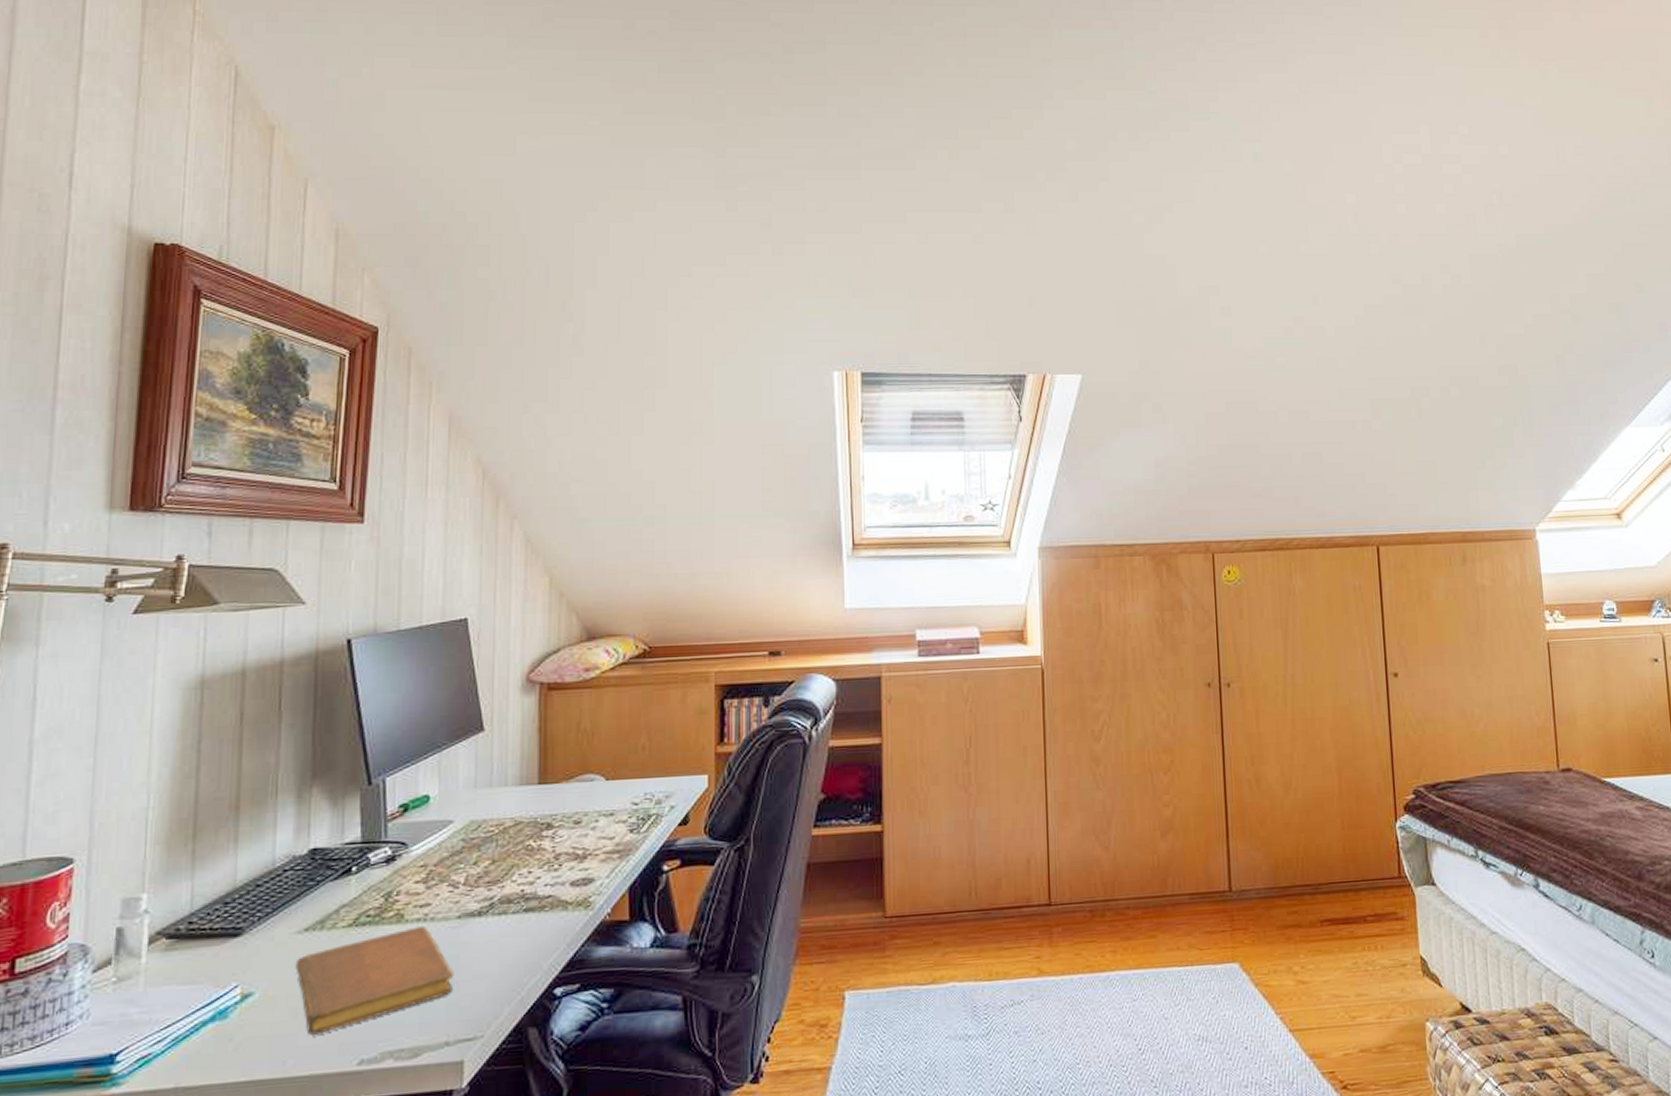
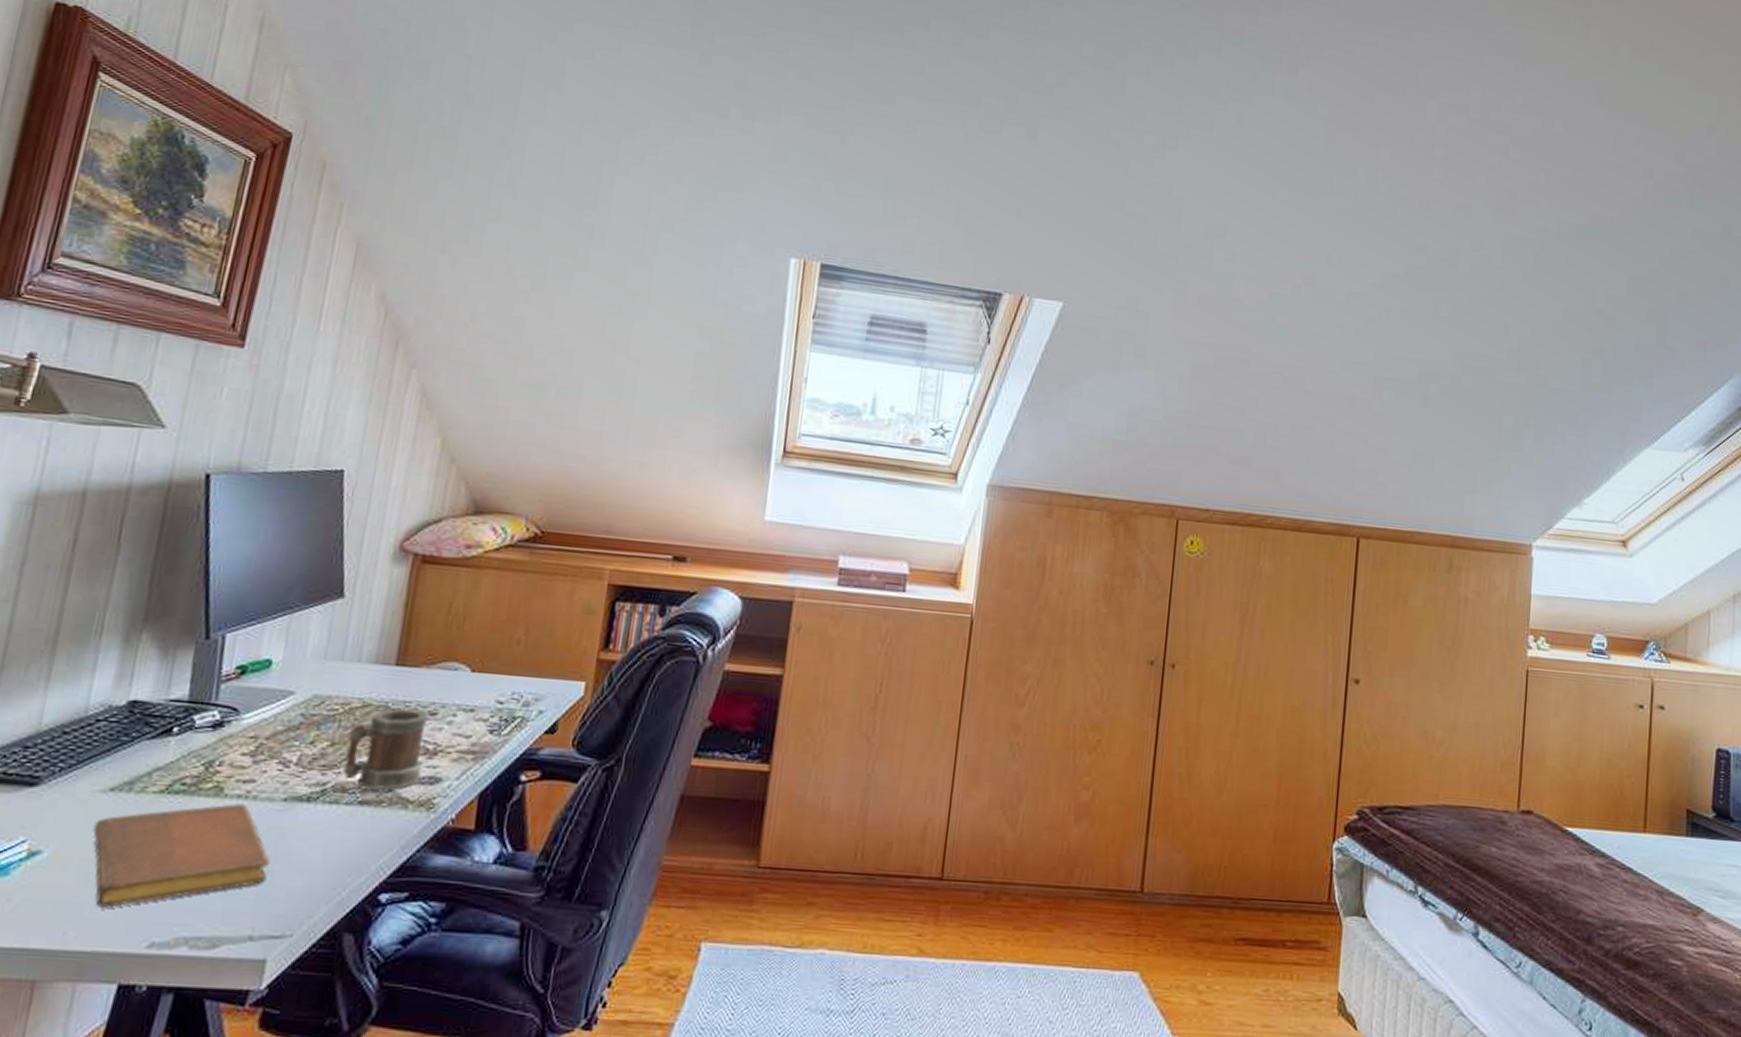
mug: none [507,820,575,897] -> present [343,708,428,790]

